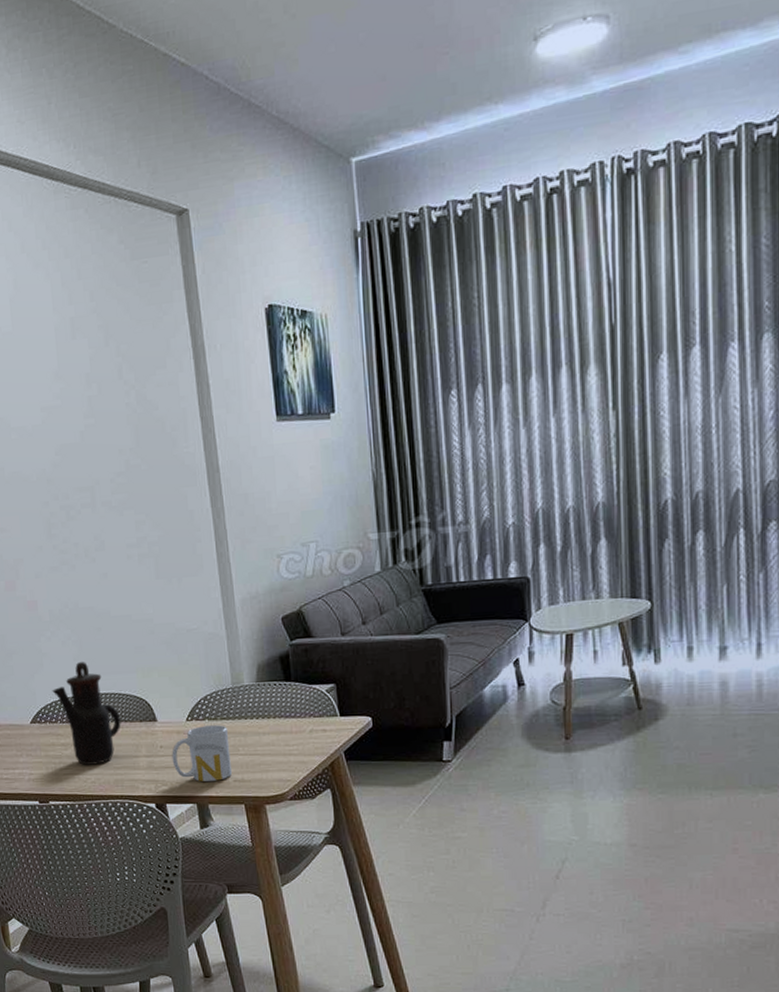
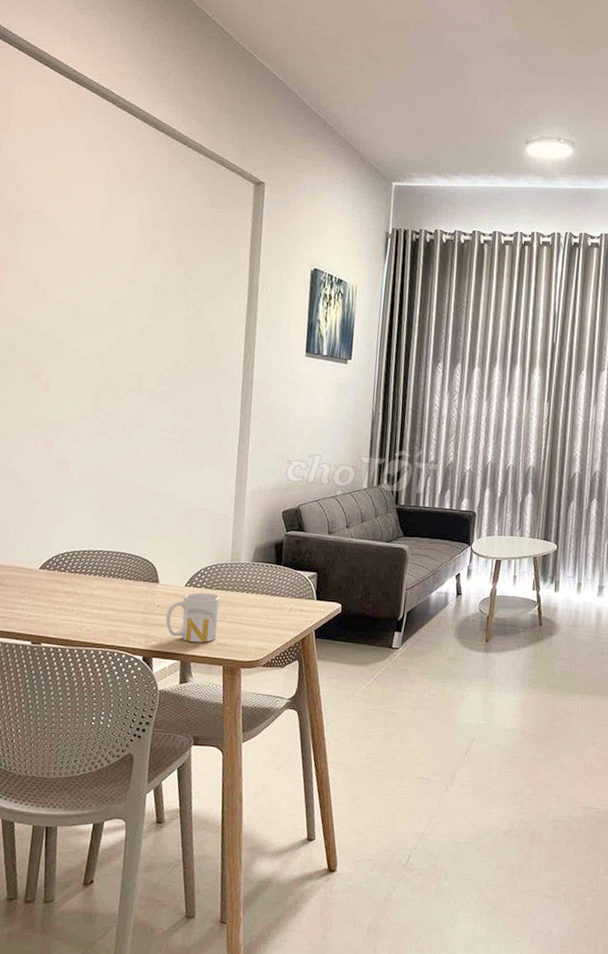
teapot: present [52,661,121,765] -> none [67,520,126,615]

